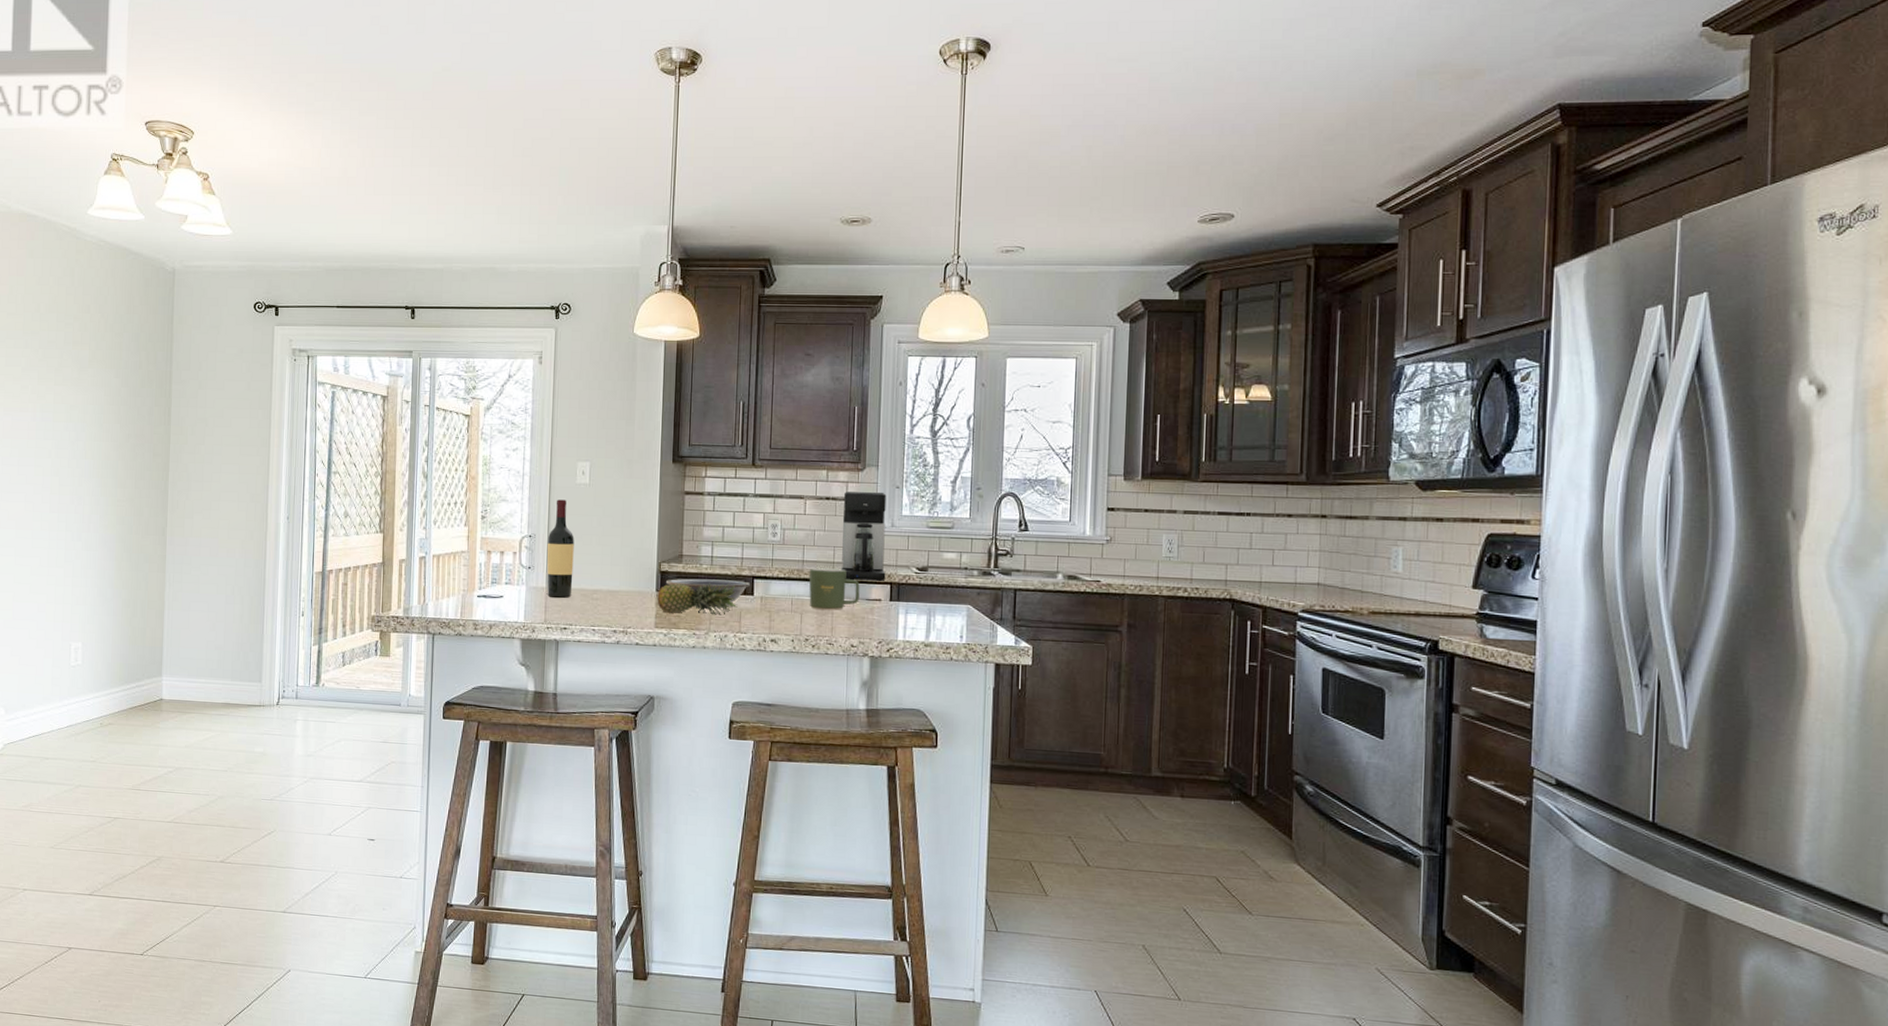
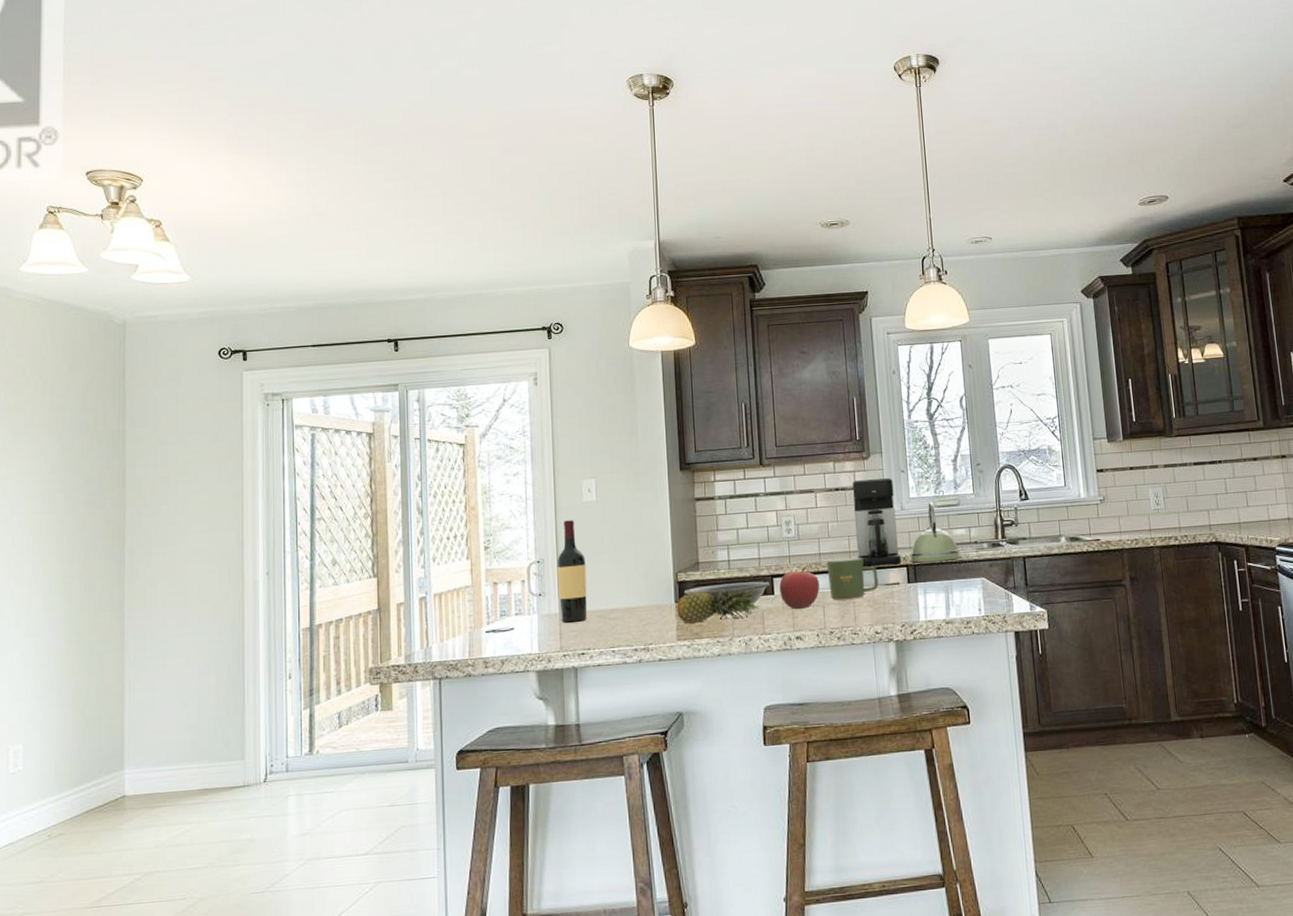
fruit: none [759,572,799,613] -> present [779,566,820,609]
kettle: none [895,521,949,585] -> present [910,501,961,564]

